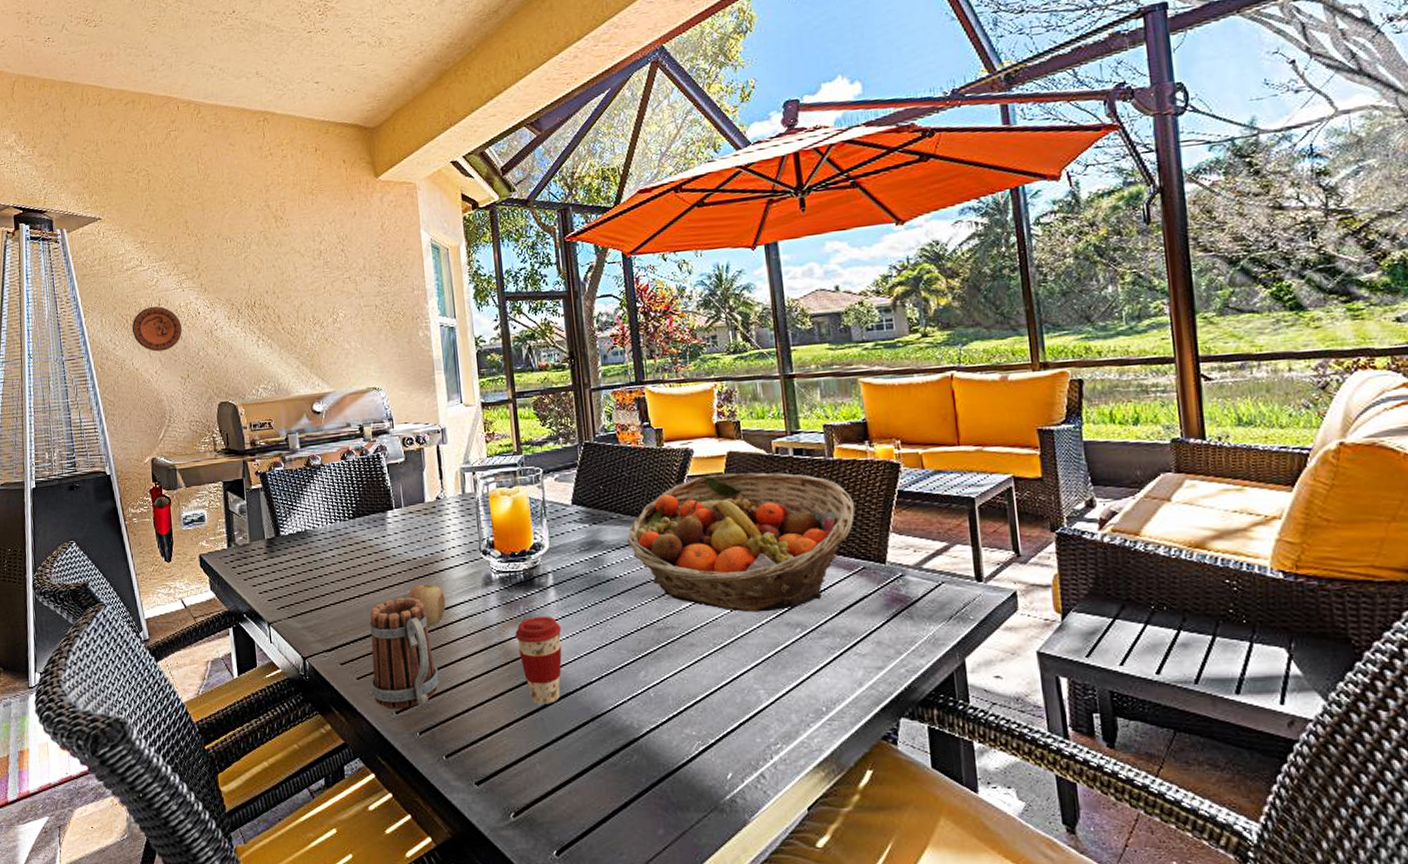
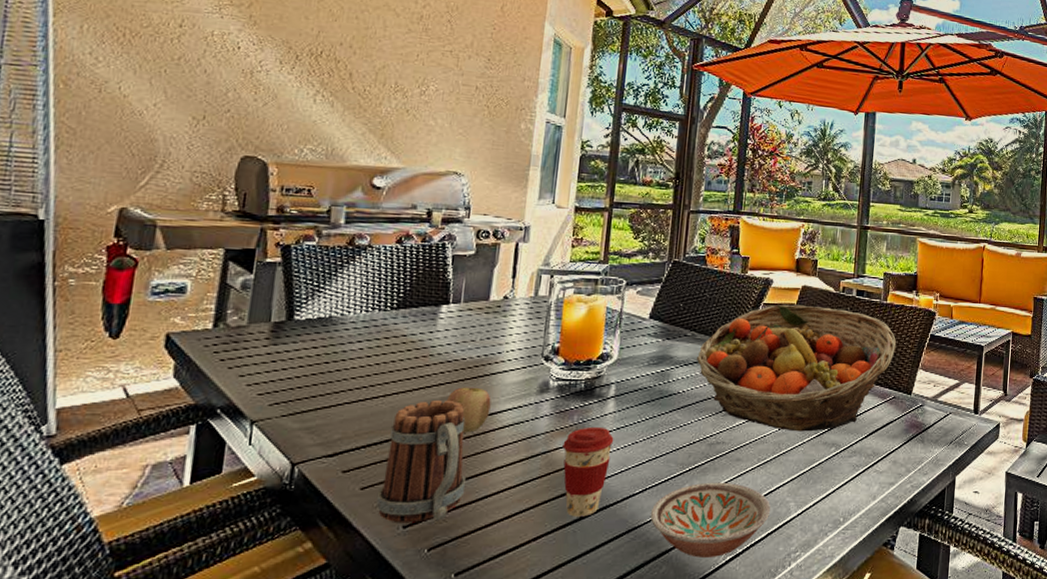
decorative plate: present [132,306,182,352] -> none [128,25,209,82]
bowl: none [612,668,739,747] -> present [651,482,771,558]

